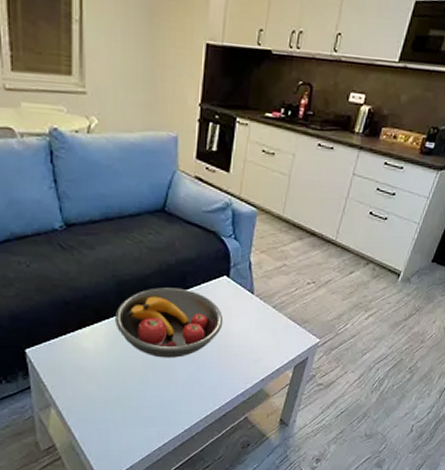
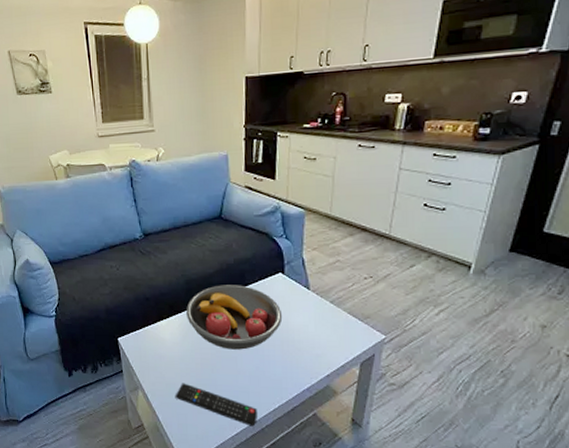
remote control: none [96,396,188,436] -> present [175,383,257,427]

